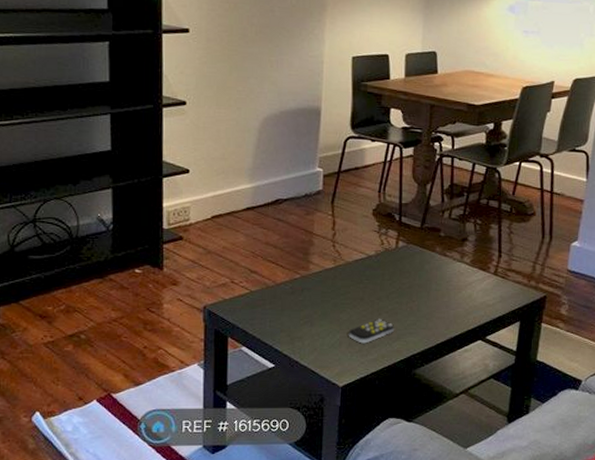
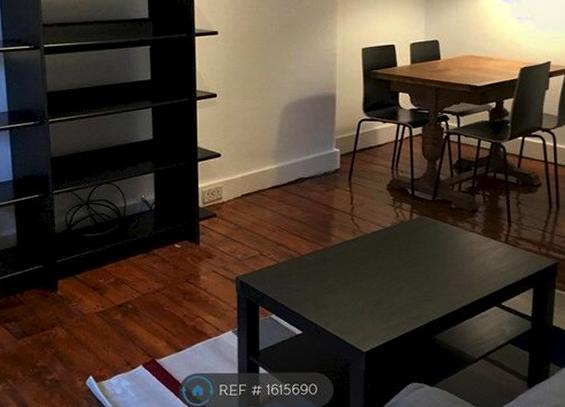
remote control: present [348,318,395,344] -> none [369,286,413,311]

